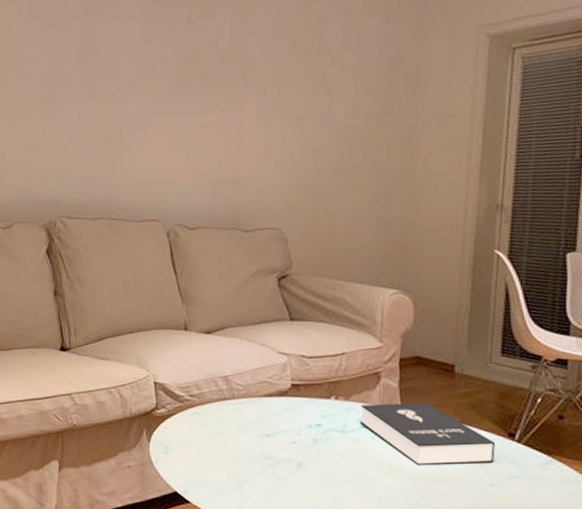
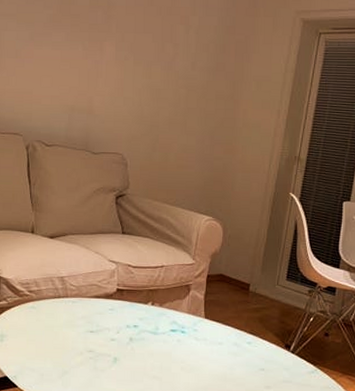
booklet: present [359,402,496,466] -> none [169,312,275,369]

